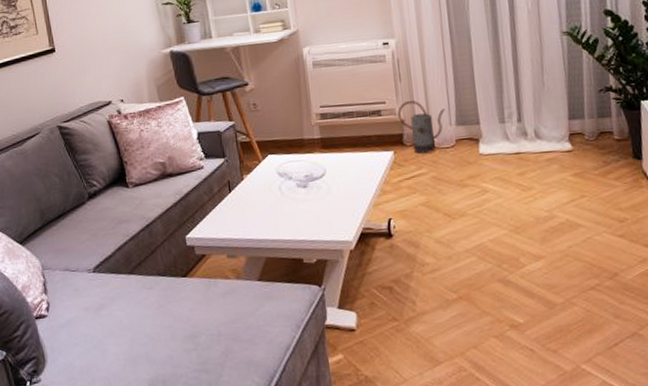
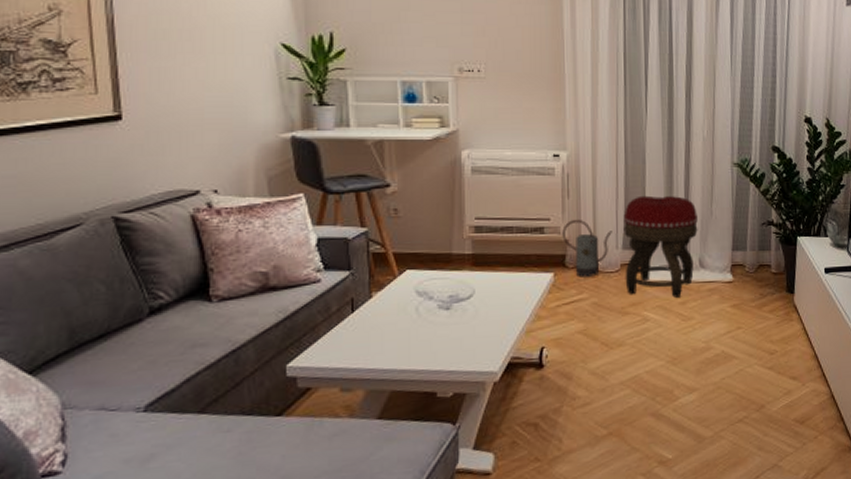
footstool: none [454,70,531,169] -> present [623,195,698,297]

